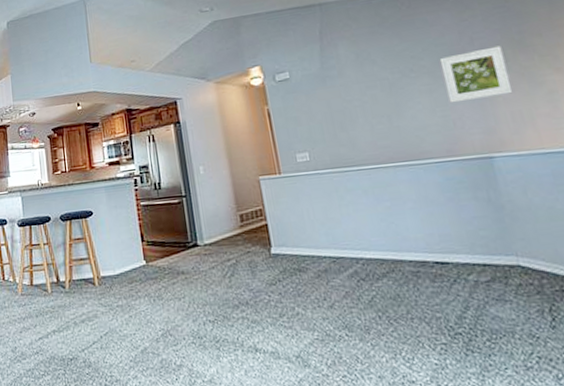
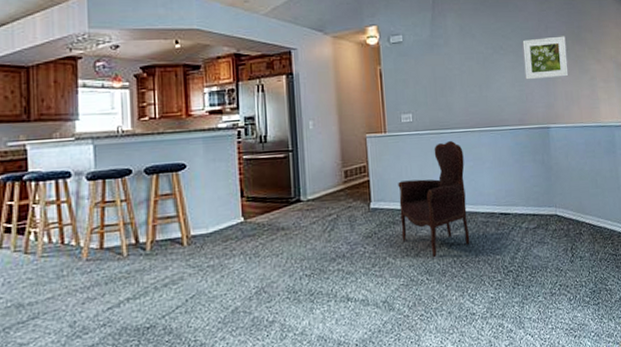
armchair: none [300,178,398,312] -> present [398,140,470,258]

